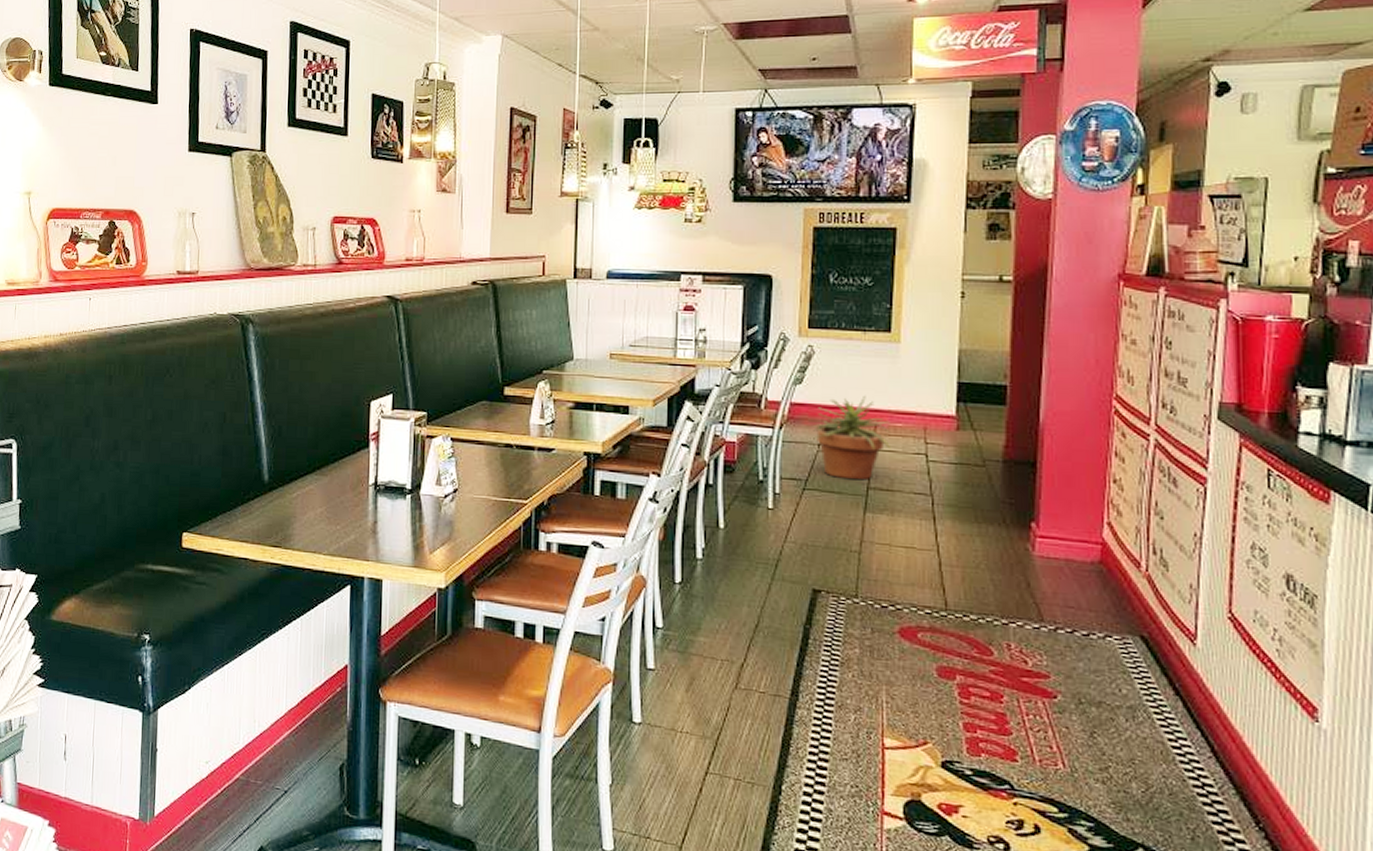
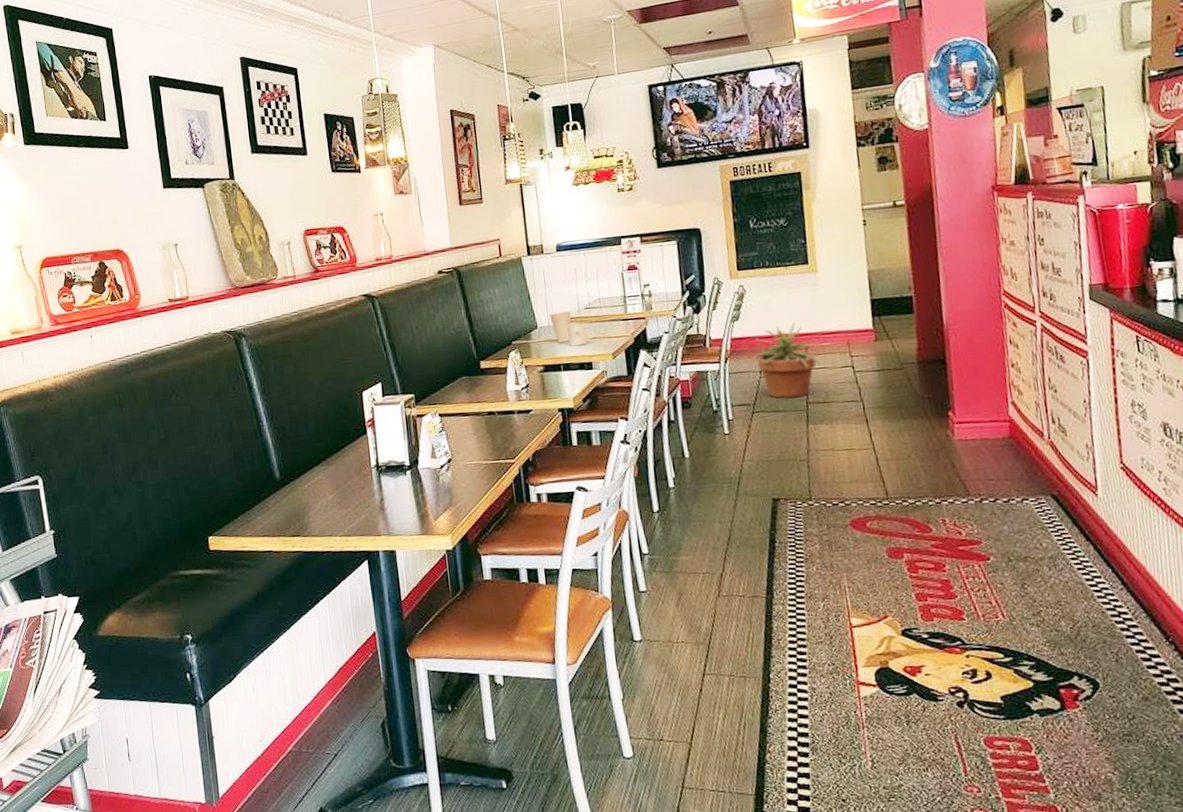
cup: none [589,346,613,380] -> present [549,311,572,343]
mug: none [606,361,637,386] -> present [567,323,595,347]

